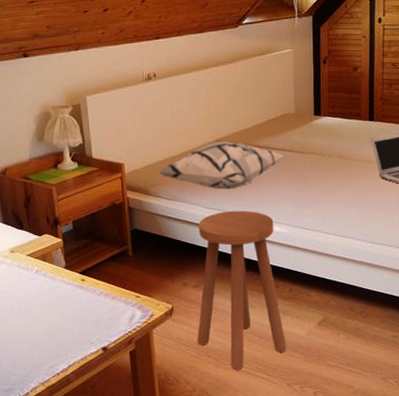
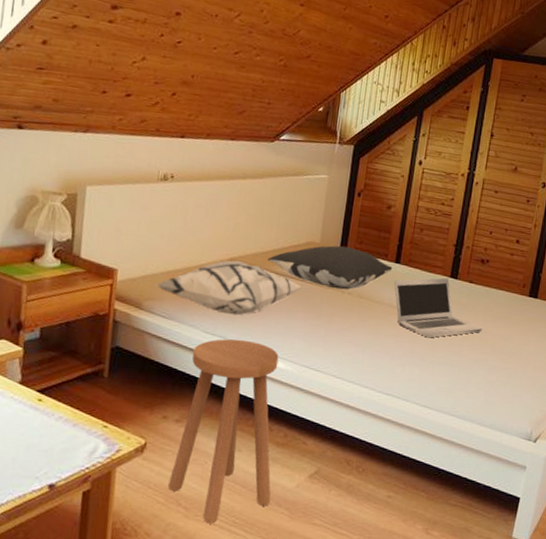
pillow: none [249,113,367,154] -> present [267,245,393,290]

